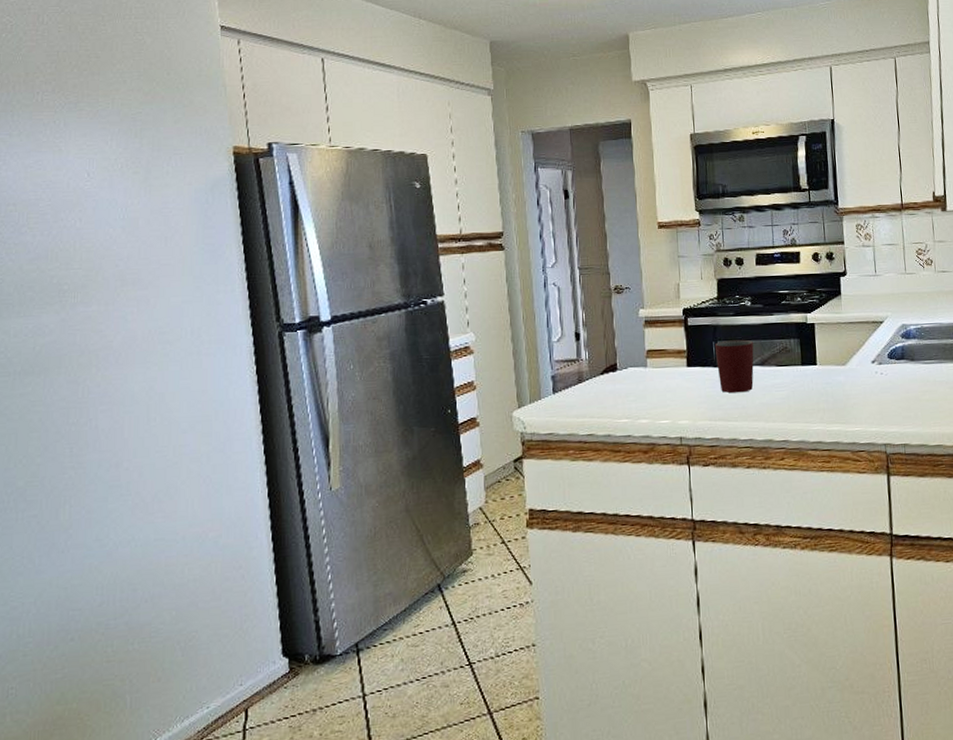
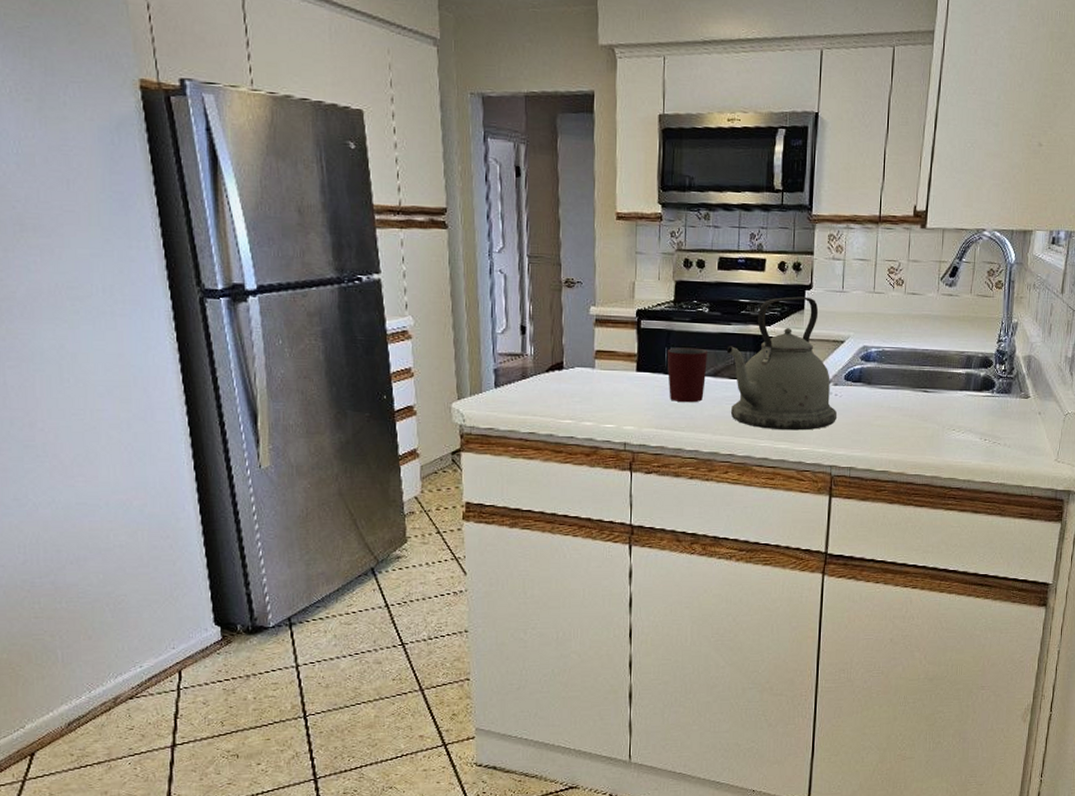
kettle: none [771,283,885,413] -> present [726,296,837,431]

